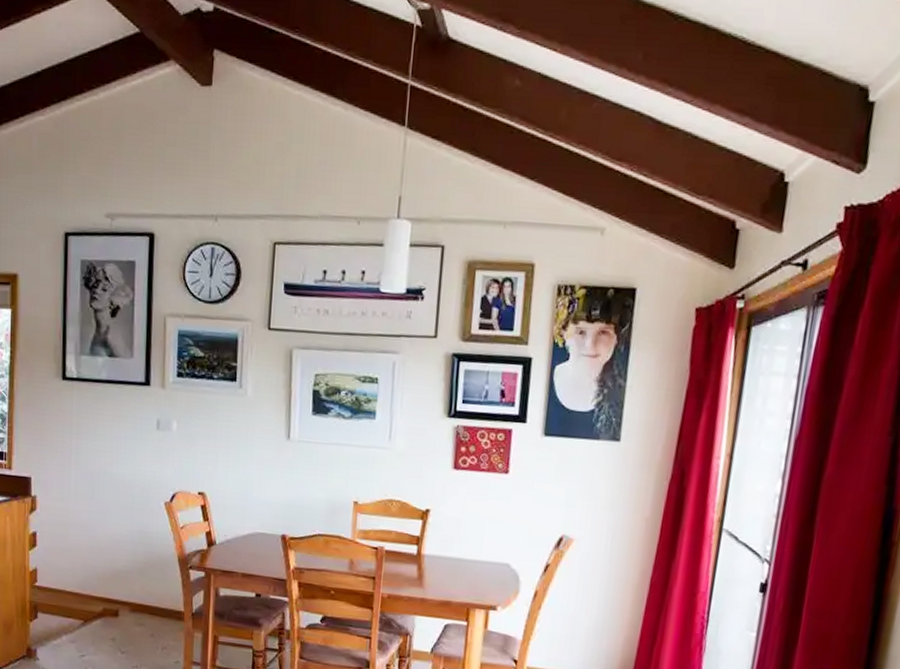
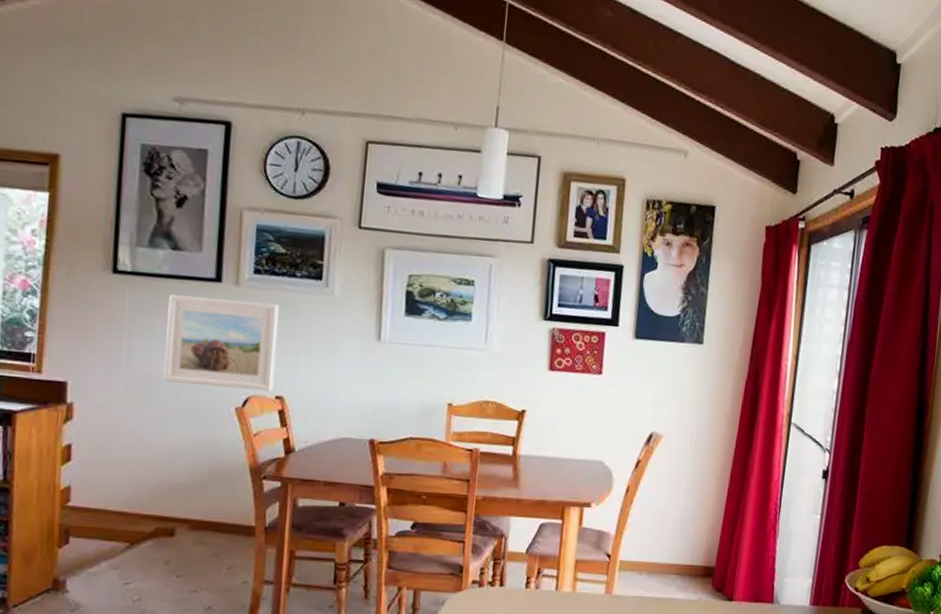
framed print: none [105,398,199,488] -> present [163,294,279,392]

